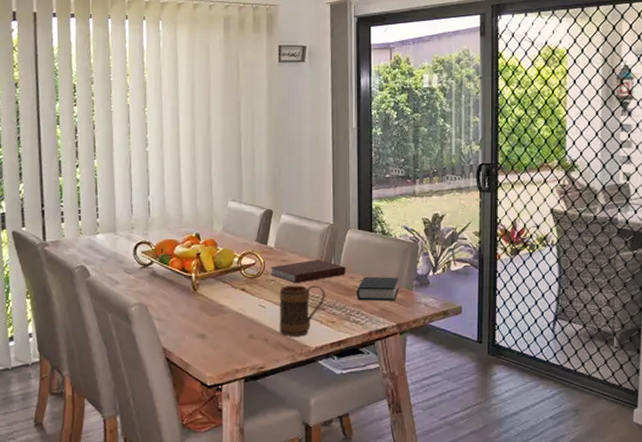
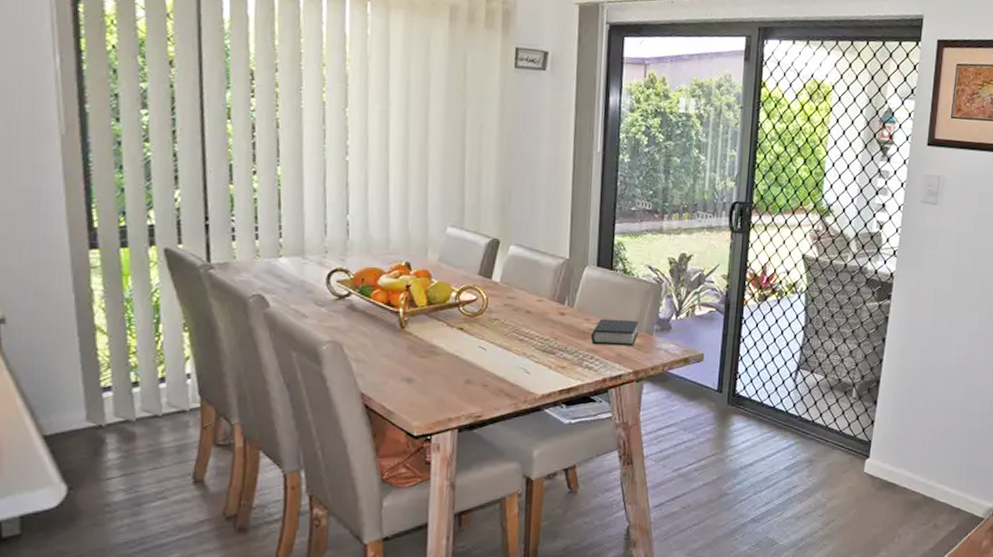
notebook: present [270,260,346,284] -> none [493,298,581,324]
mug: present [279,284,325,337] -> none [501,325,556,383]

